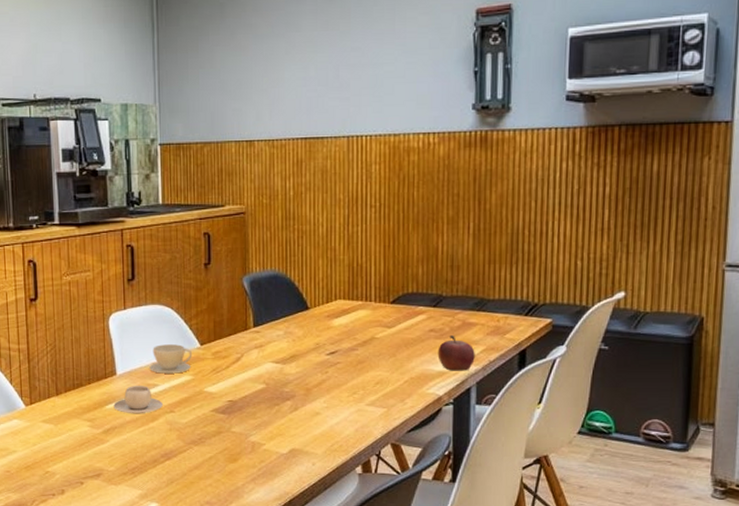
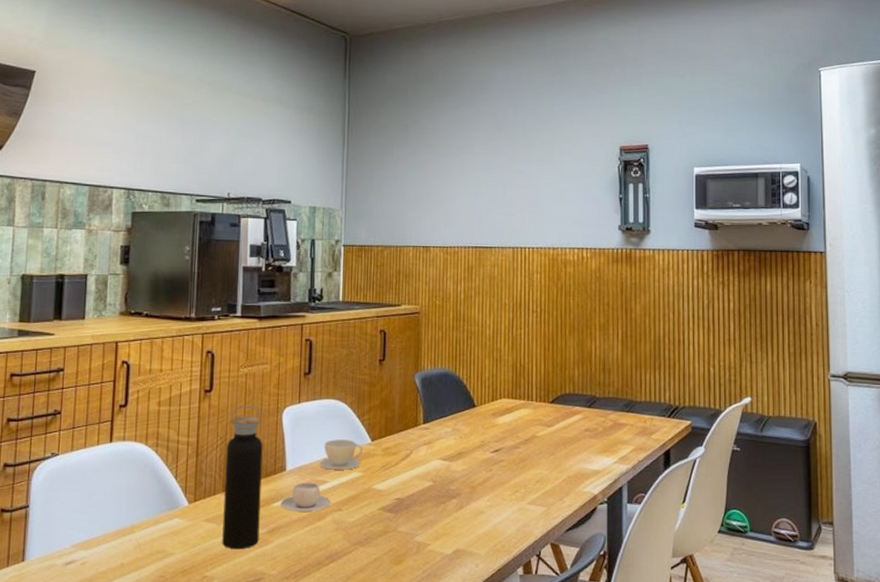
water bottle: none [56,313,95,447] -> present [222,406,263,548]
fruit: present [437,334,475,371] -> none [592,434,626,470]

